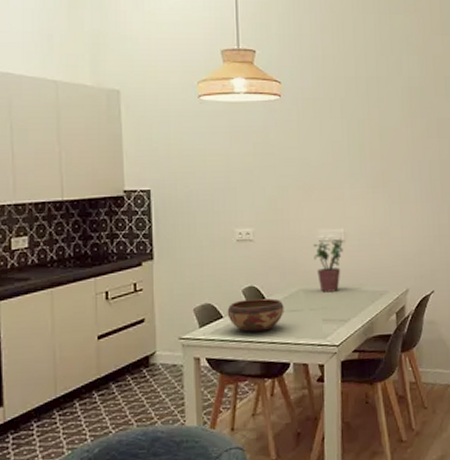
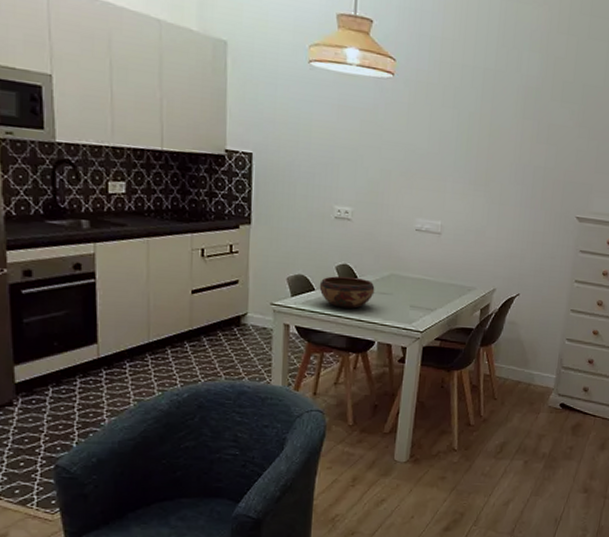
potted plant: present [313,238,343,293] -> none [409,230,439,282]

